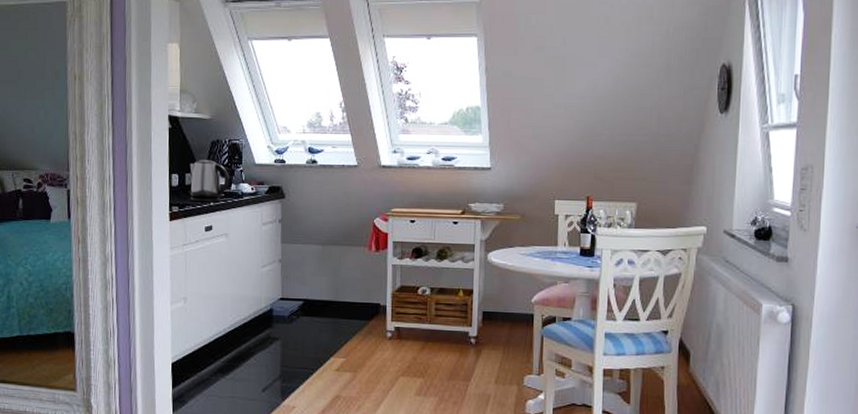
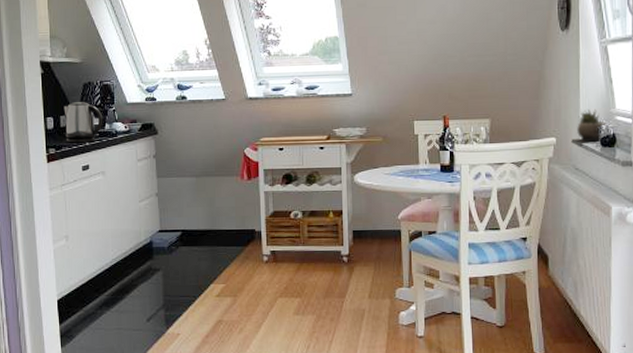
succulent plant: none [724,198,764,235] -> present [572,108,607,143]

